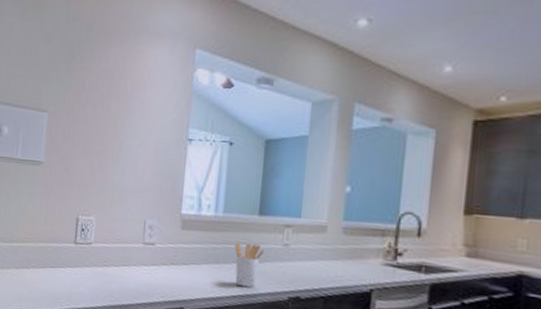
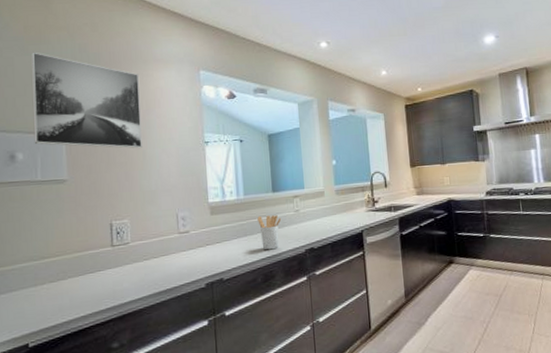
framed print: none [19,17,129,138] -> present [31,52,142,149]

